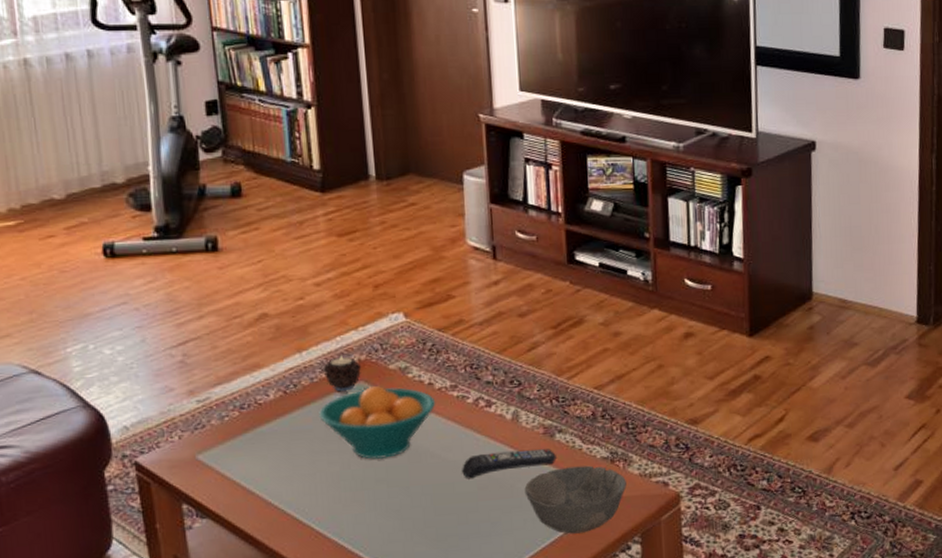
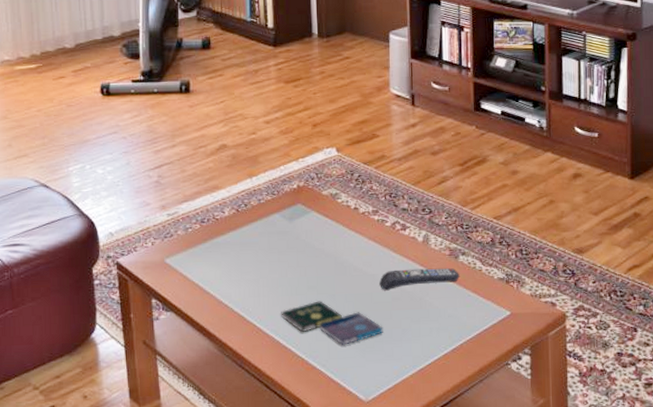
fruit bowl: present [319,385,436,460] -> none [264,207,360,271]
candle: present [323,355,362,392] -> none [269,181,300,212]
music album box set: none [344,495,469,546] -> present [281,301,383,345]
bowl: present [524,465,627,534] -> none [431,284,519,343]

